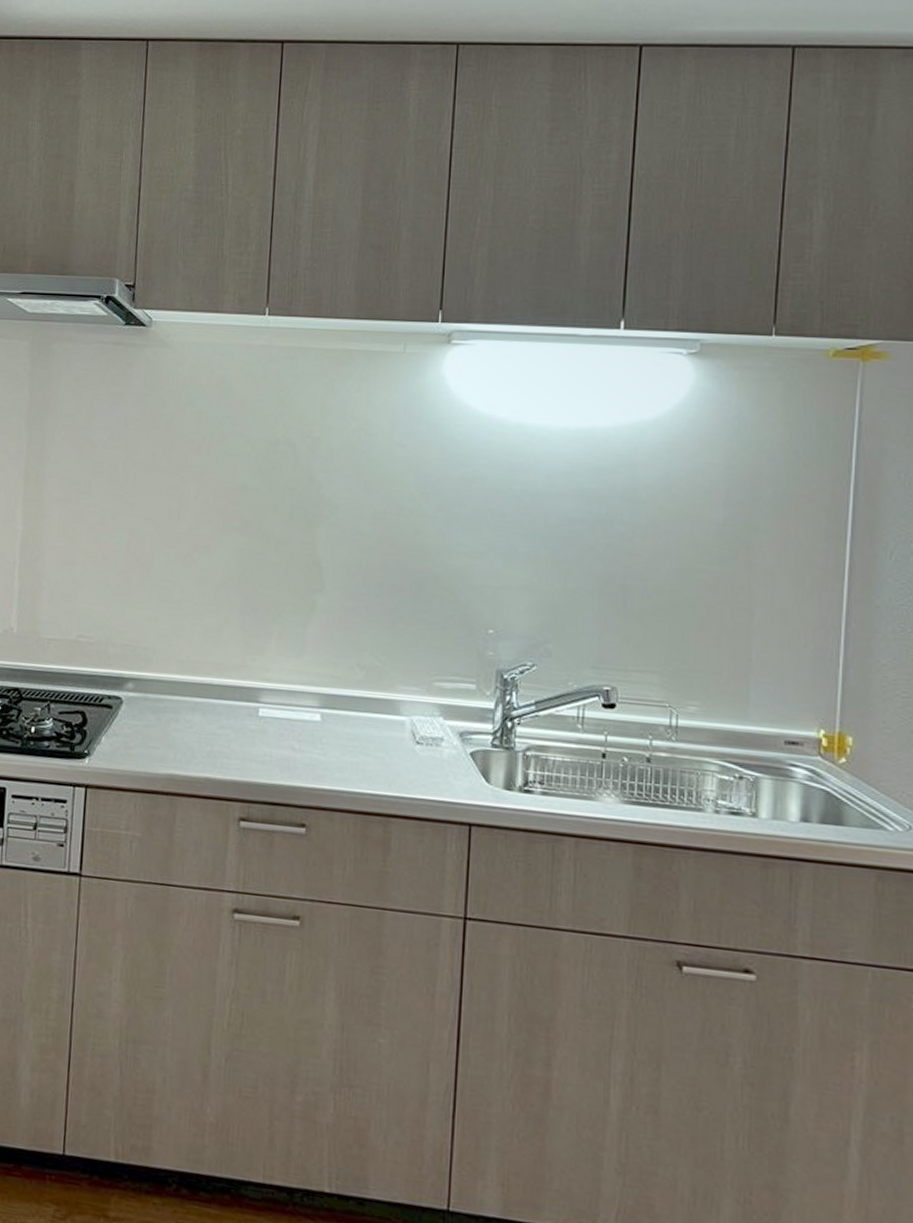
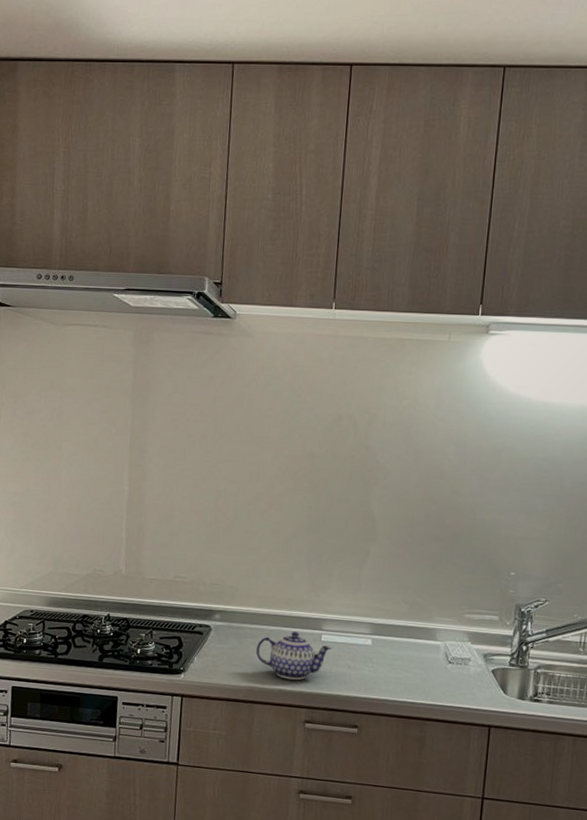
teapot: none [177,705,271,767] -> present [255,632,332,681]

